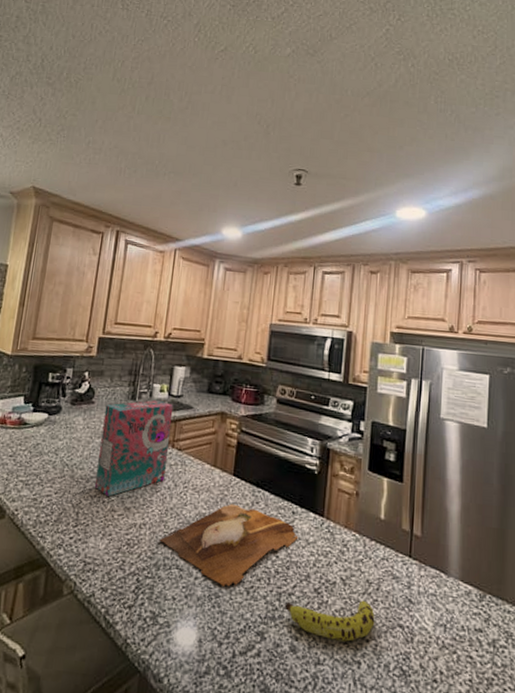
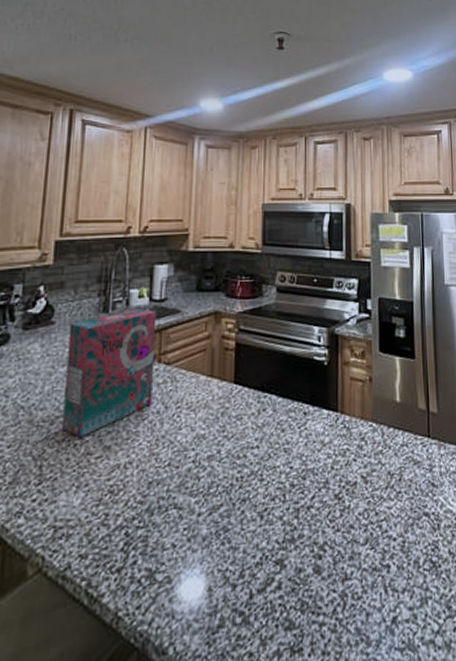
cutting board: present [159,503,299,587] -> none [150,416,313,517]
fruit: present [284,600,375,642] -> none [303,495,400,549]

